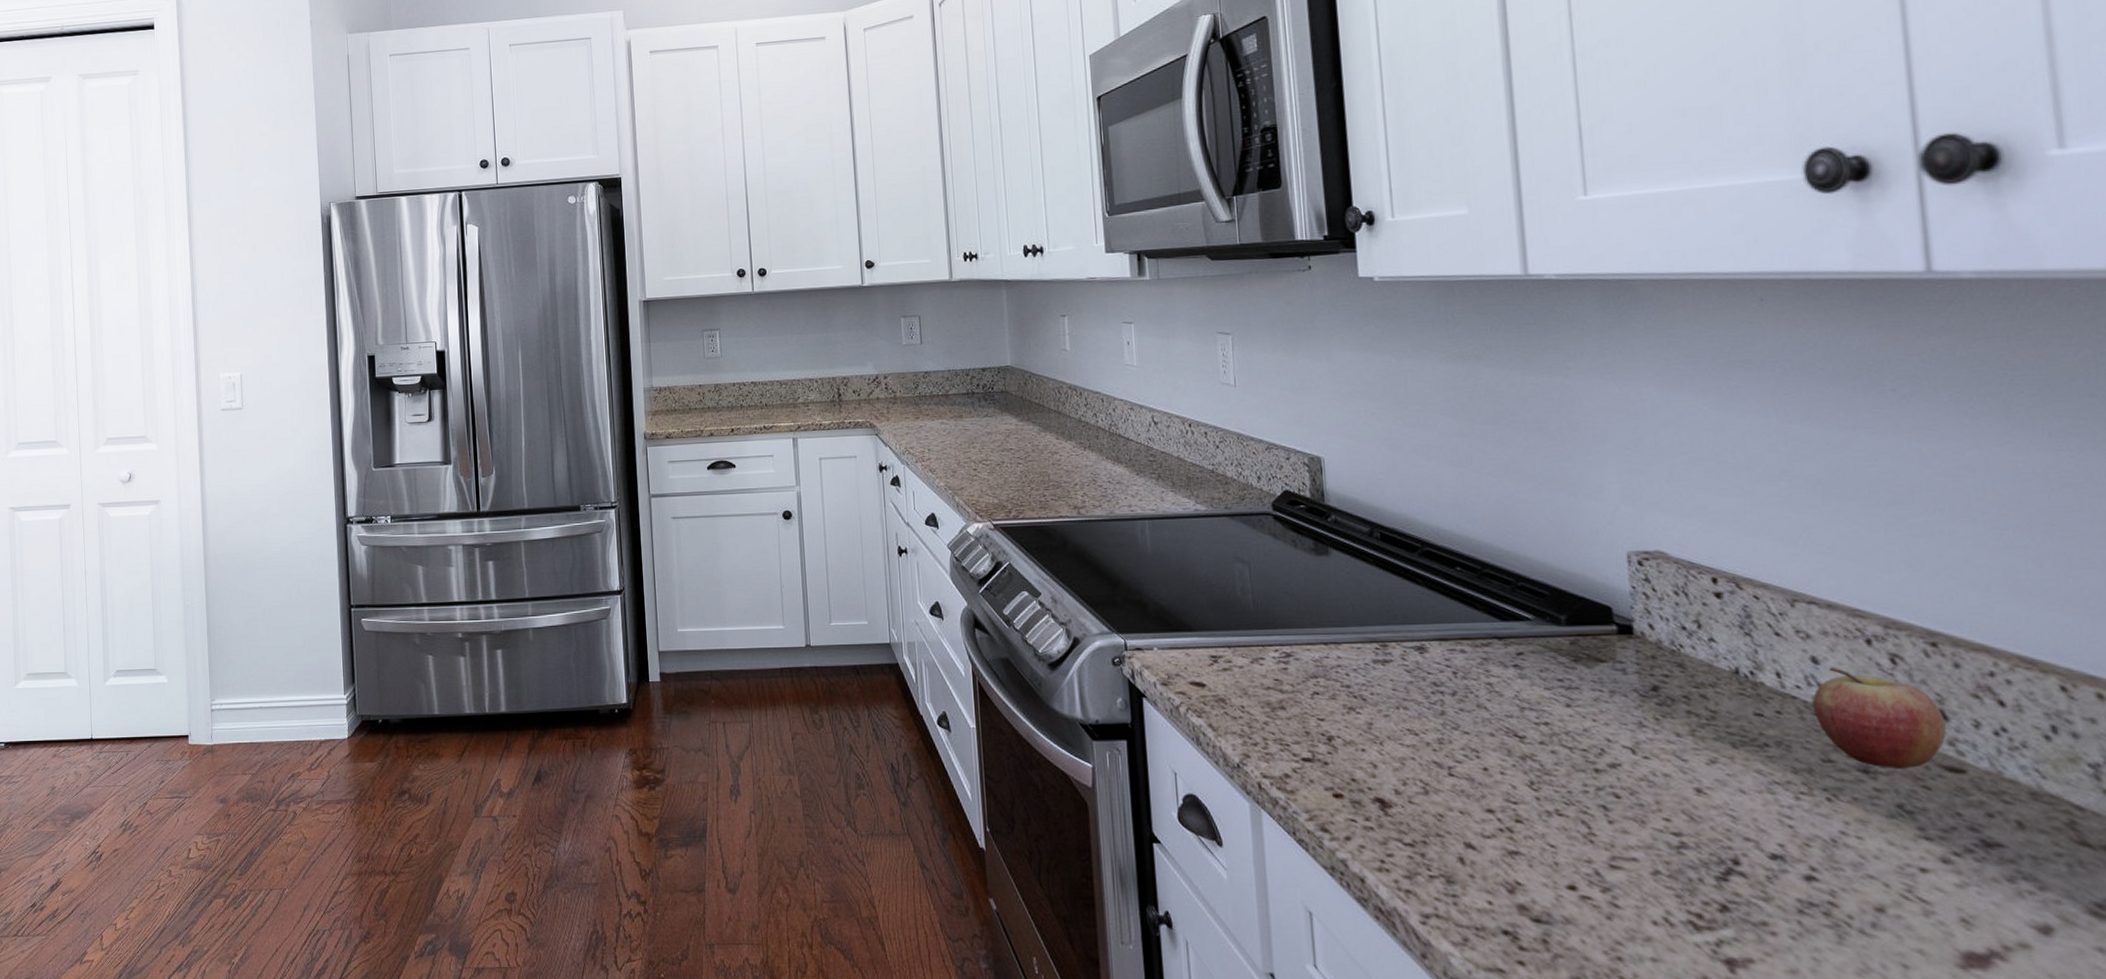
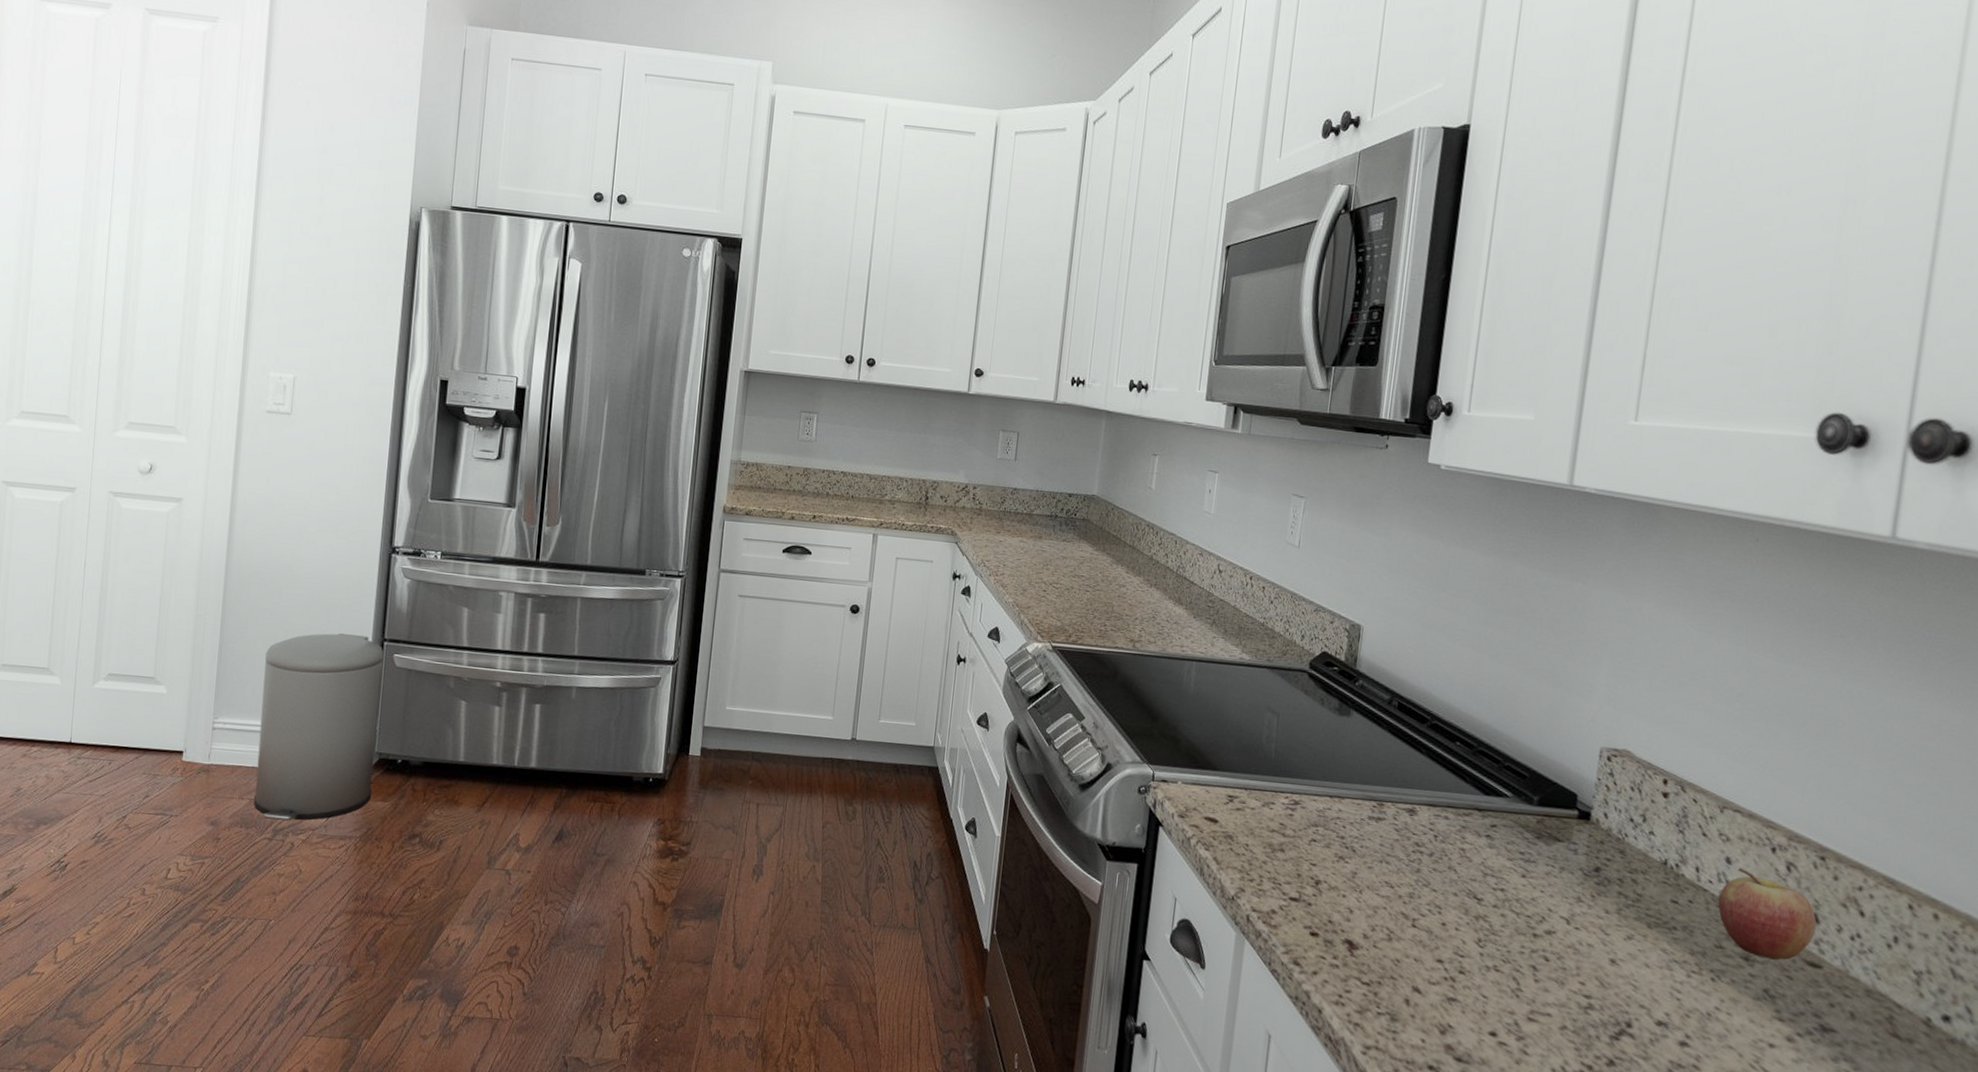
pedal bin: none [249,605,359,791] -> present [254,633,384,821]

